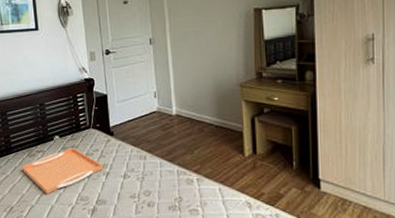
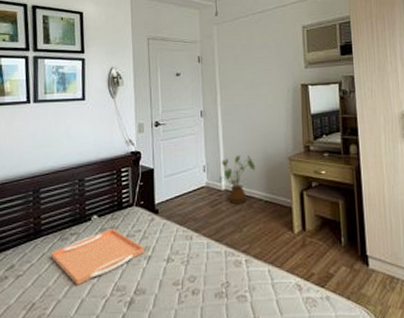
house plant: none [169,82,206,128] -> present [218,155,256,204]

